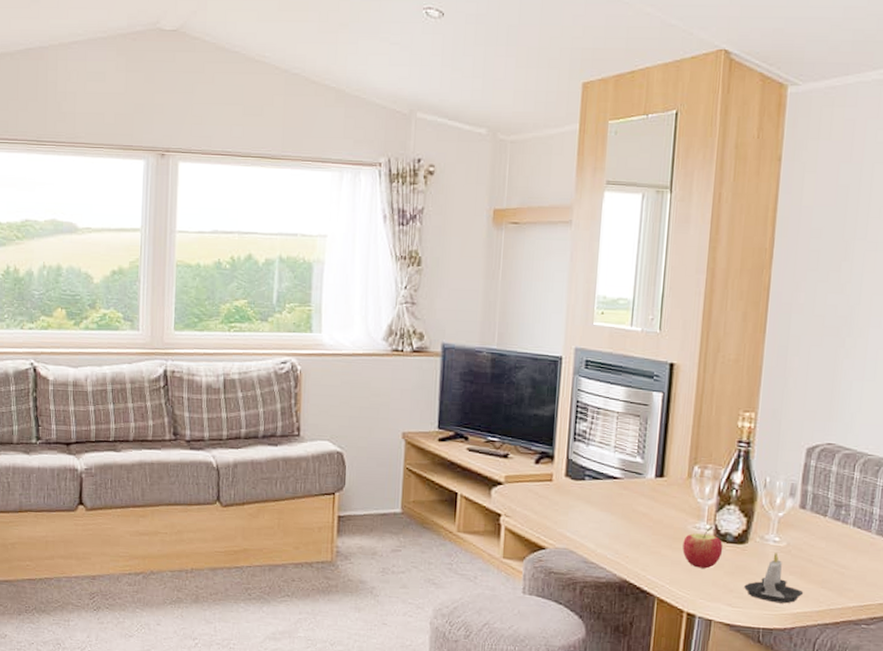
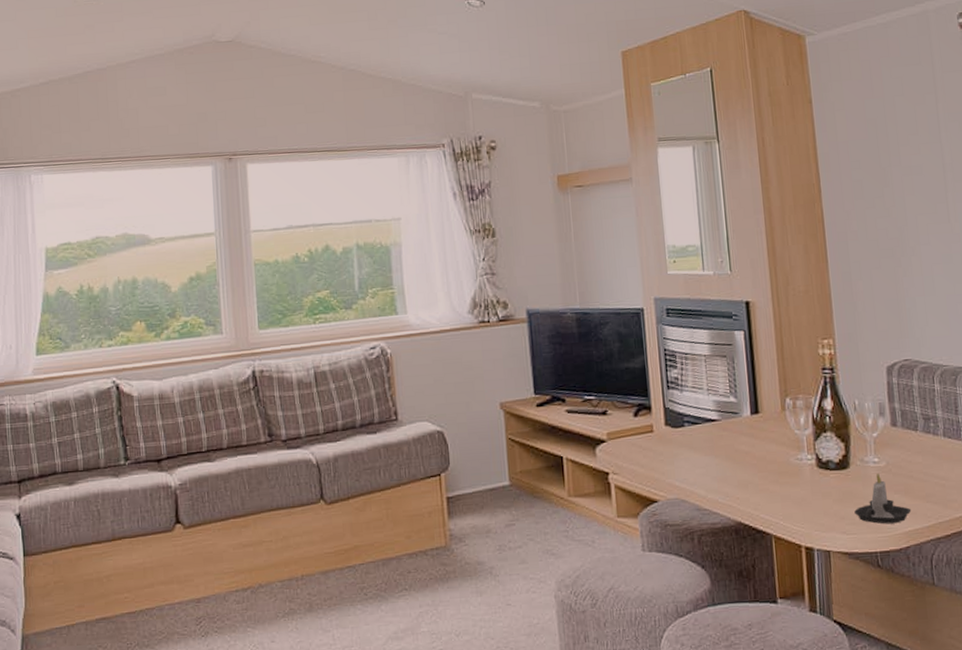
apple: present [682,526,723,569] -> none [788,455,828,500]

